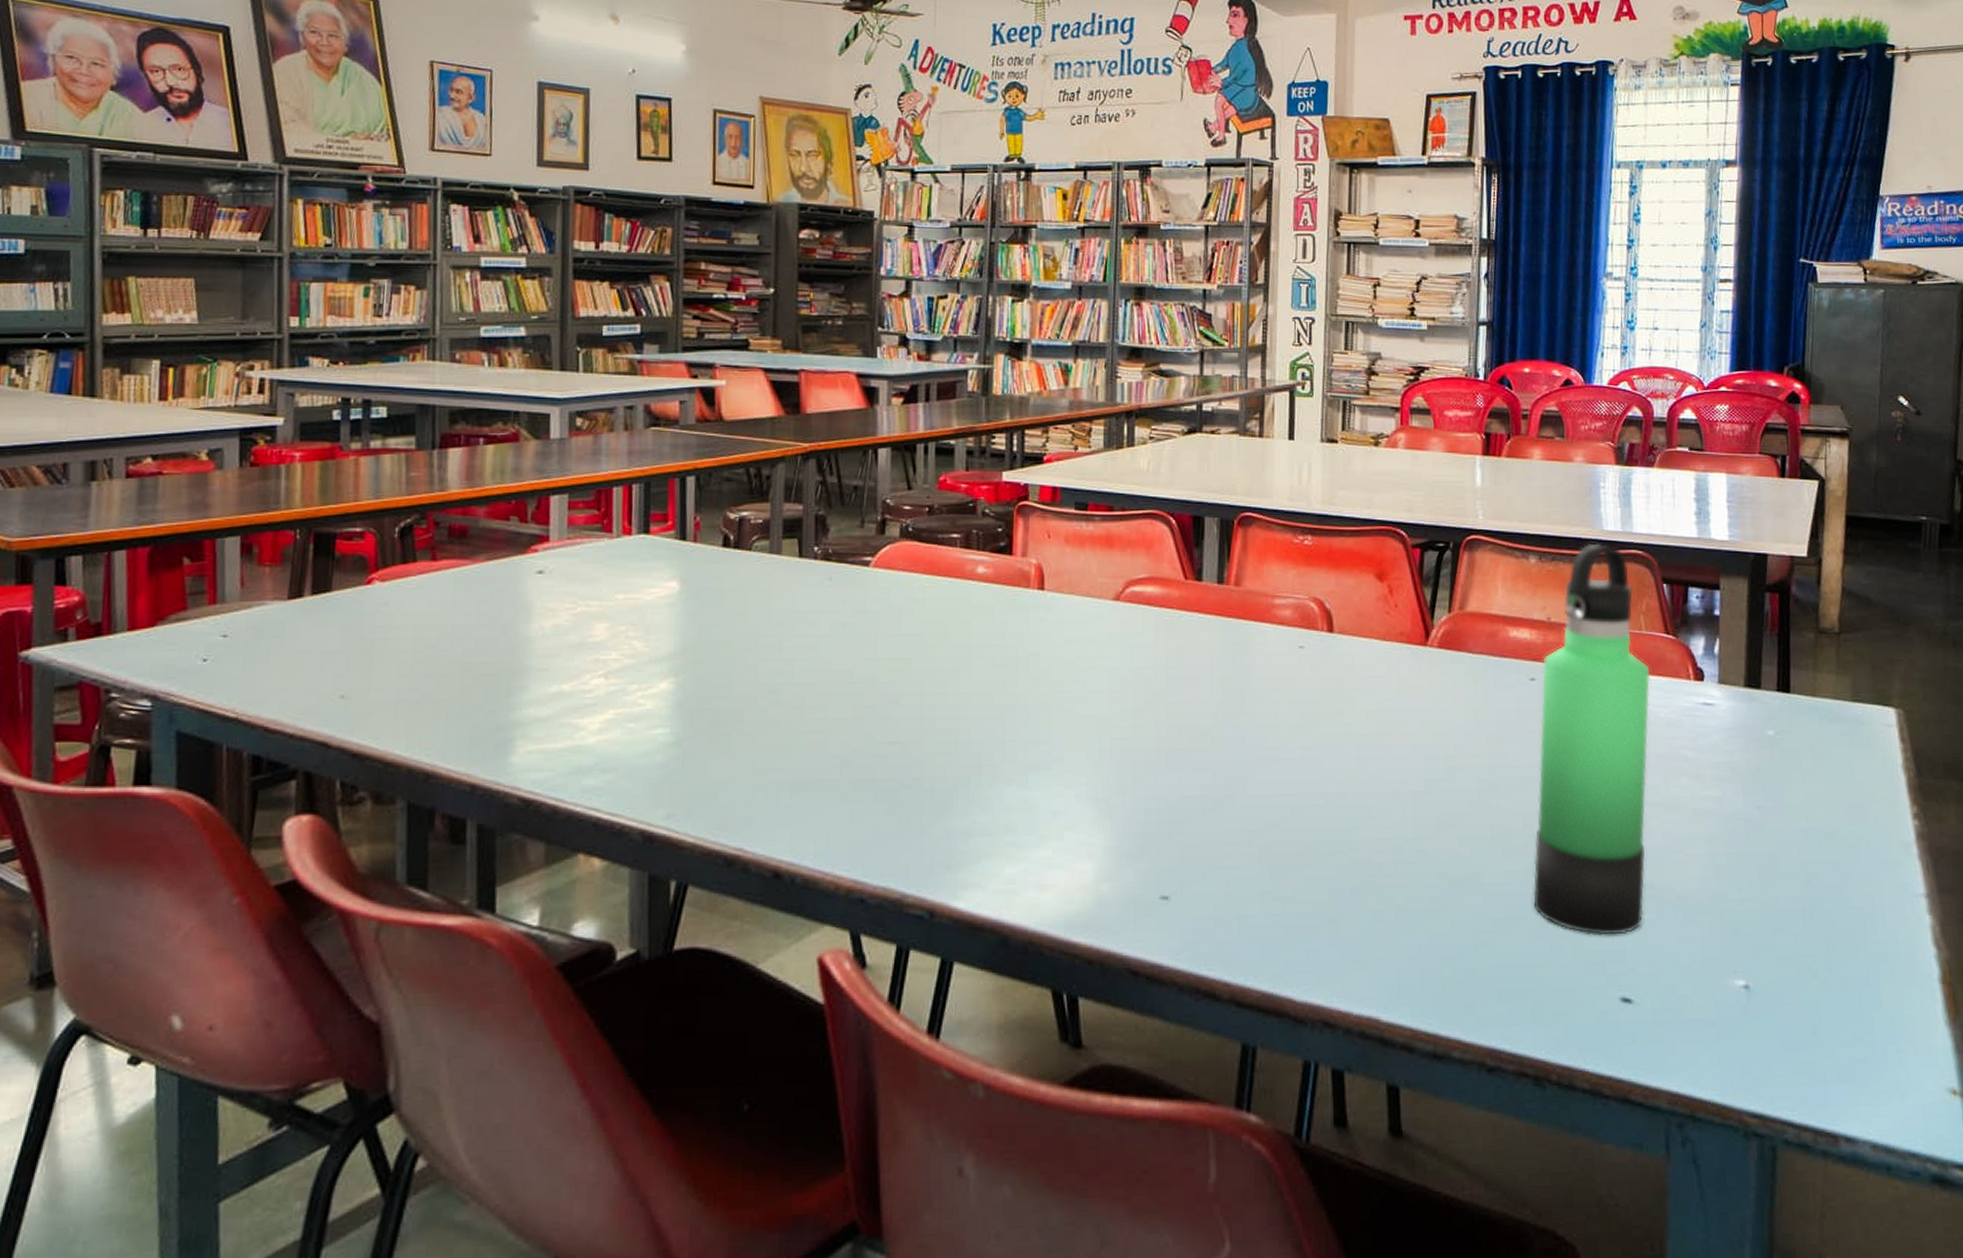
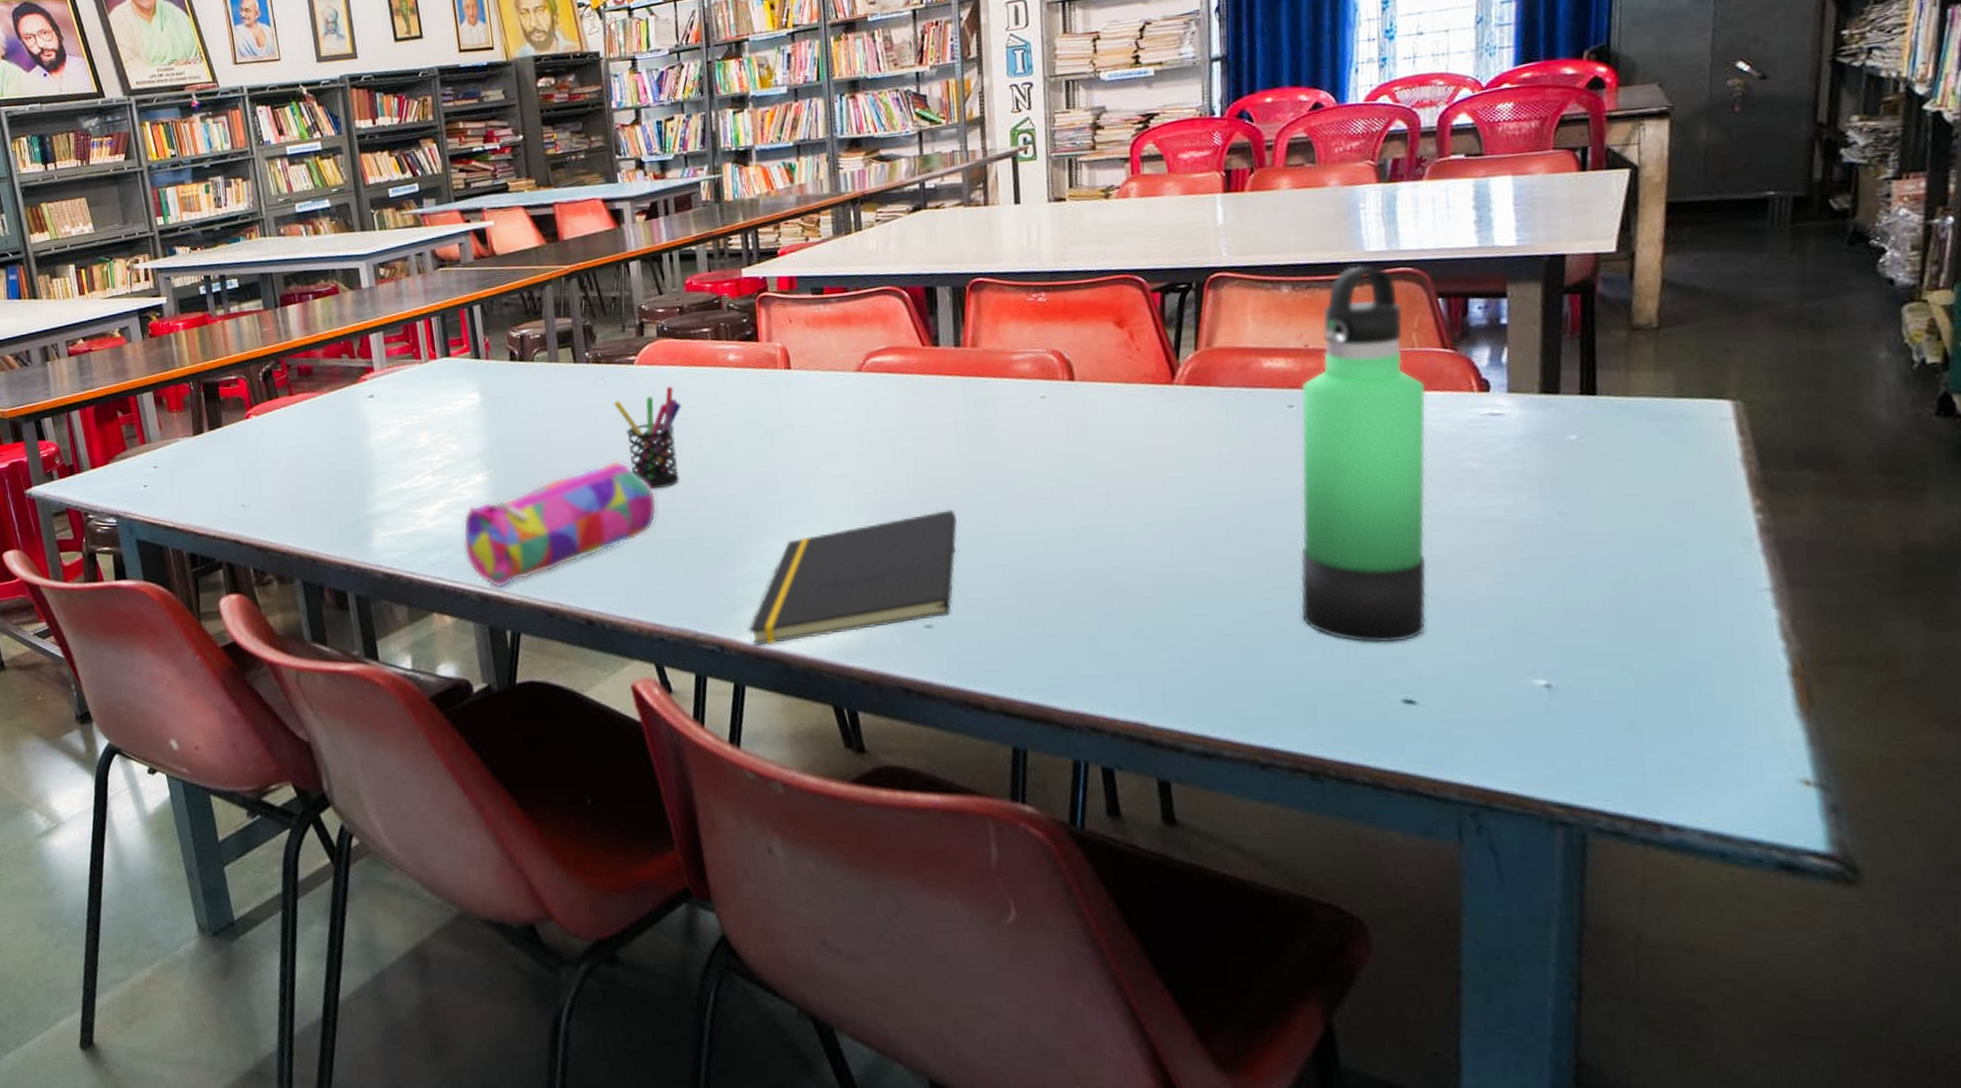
pencil case: none [631,677,876,826] -> present [462,460,658,588]
pen holder: none [840,595,918,716] -> present [614,386,681,490]
notepad: none [965,764,1205,913] -> present [748,510,958,646]

